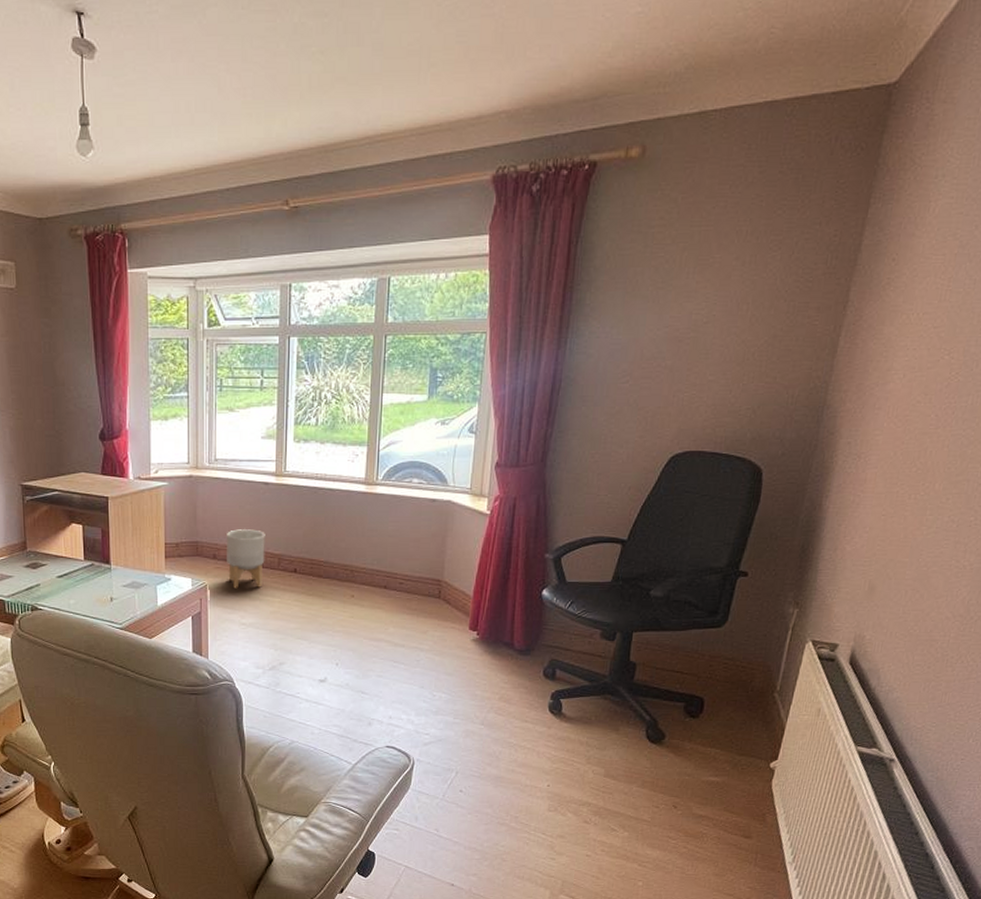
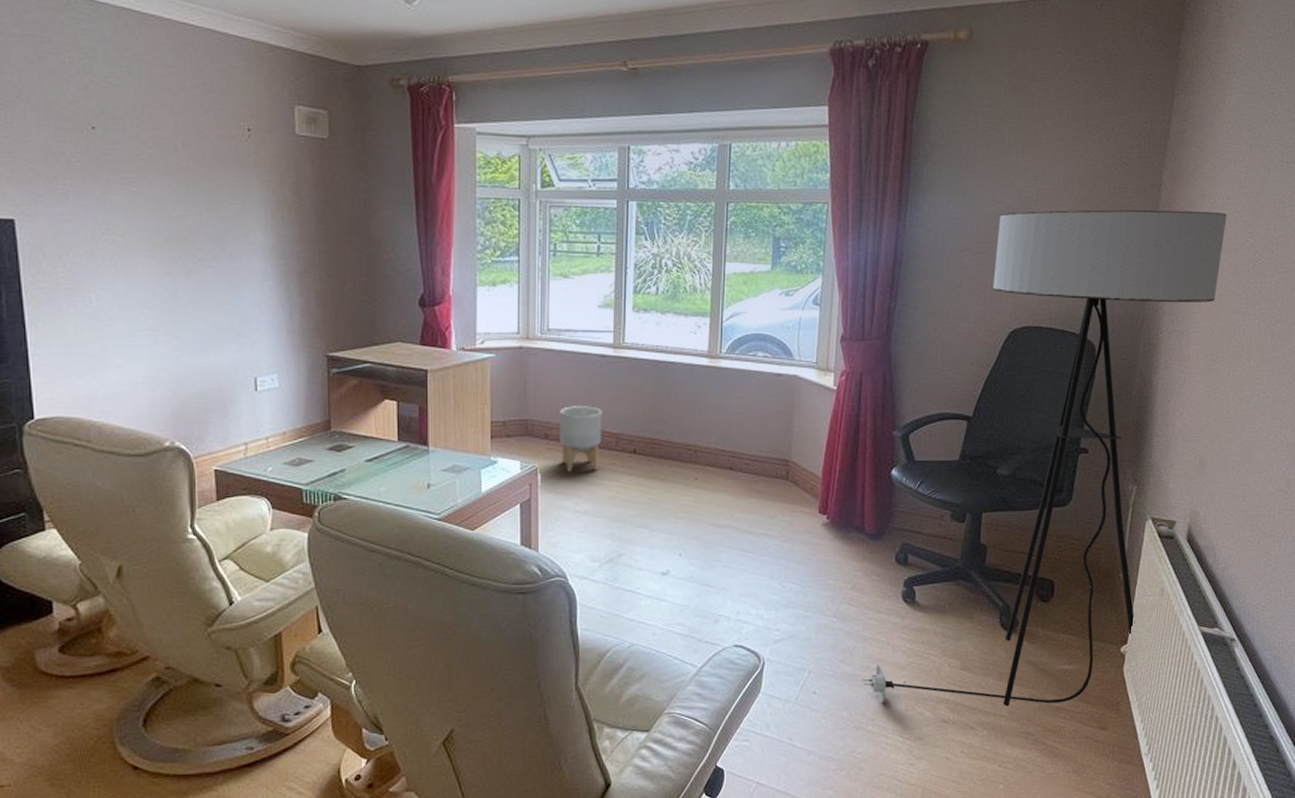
floor lamp: none [507,328,921,812] -> present [862,210,1227,707]

